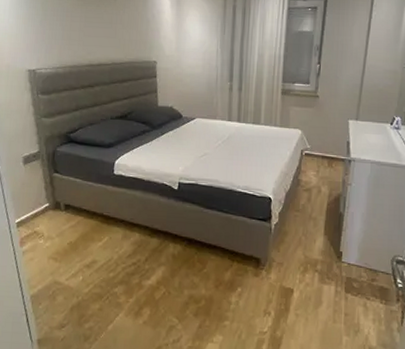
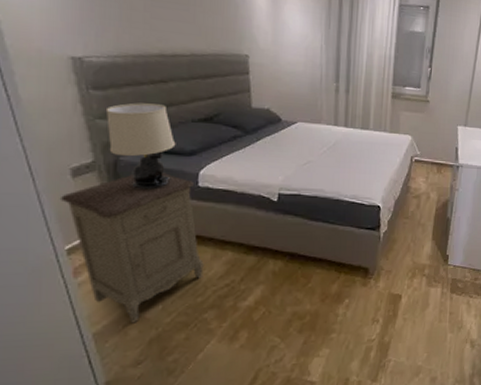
nightstand: none [14,162,116,290] -> present [59,173,204,323]
table lamp: none [49,104,98,176] -> present [105,102,176,190]

